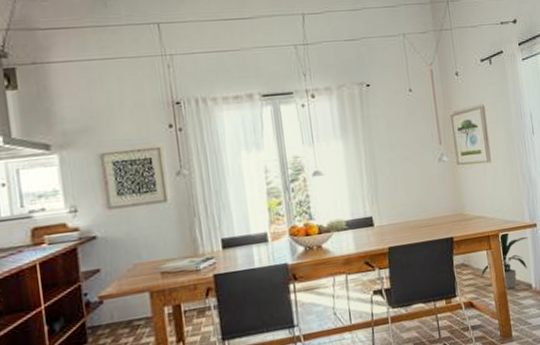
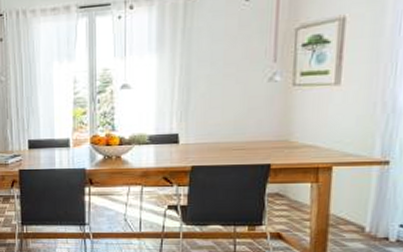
indoor plant: present [480,230,529,289] -> none [297,165,374,227]

